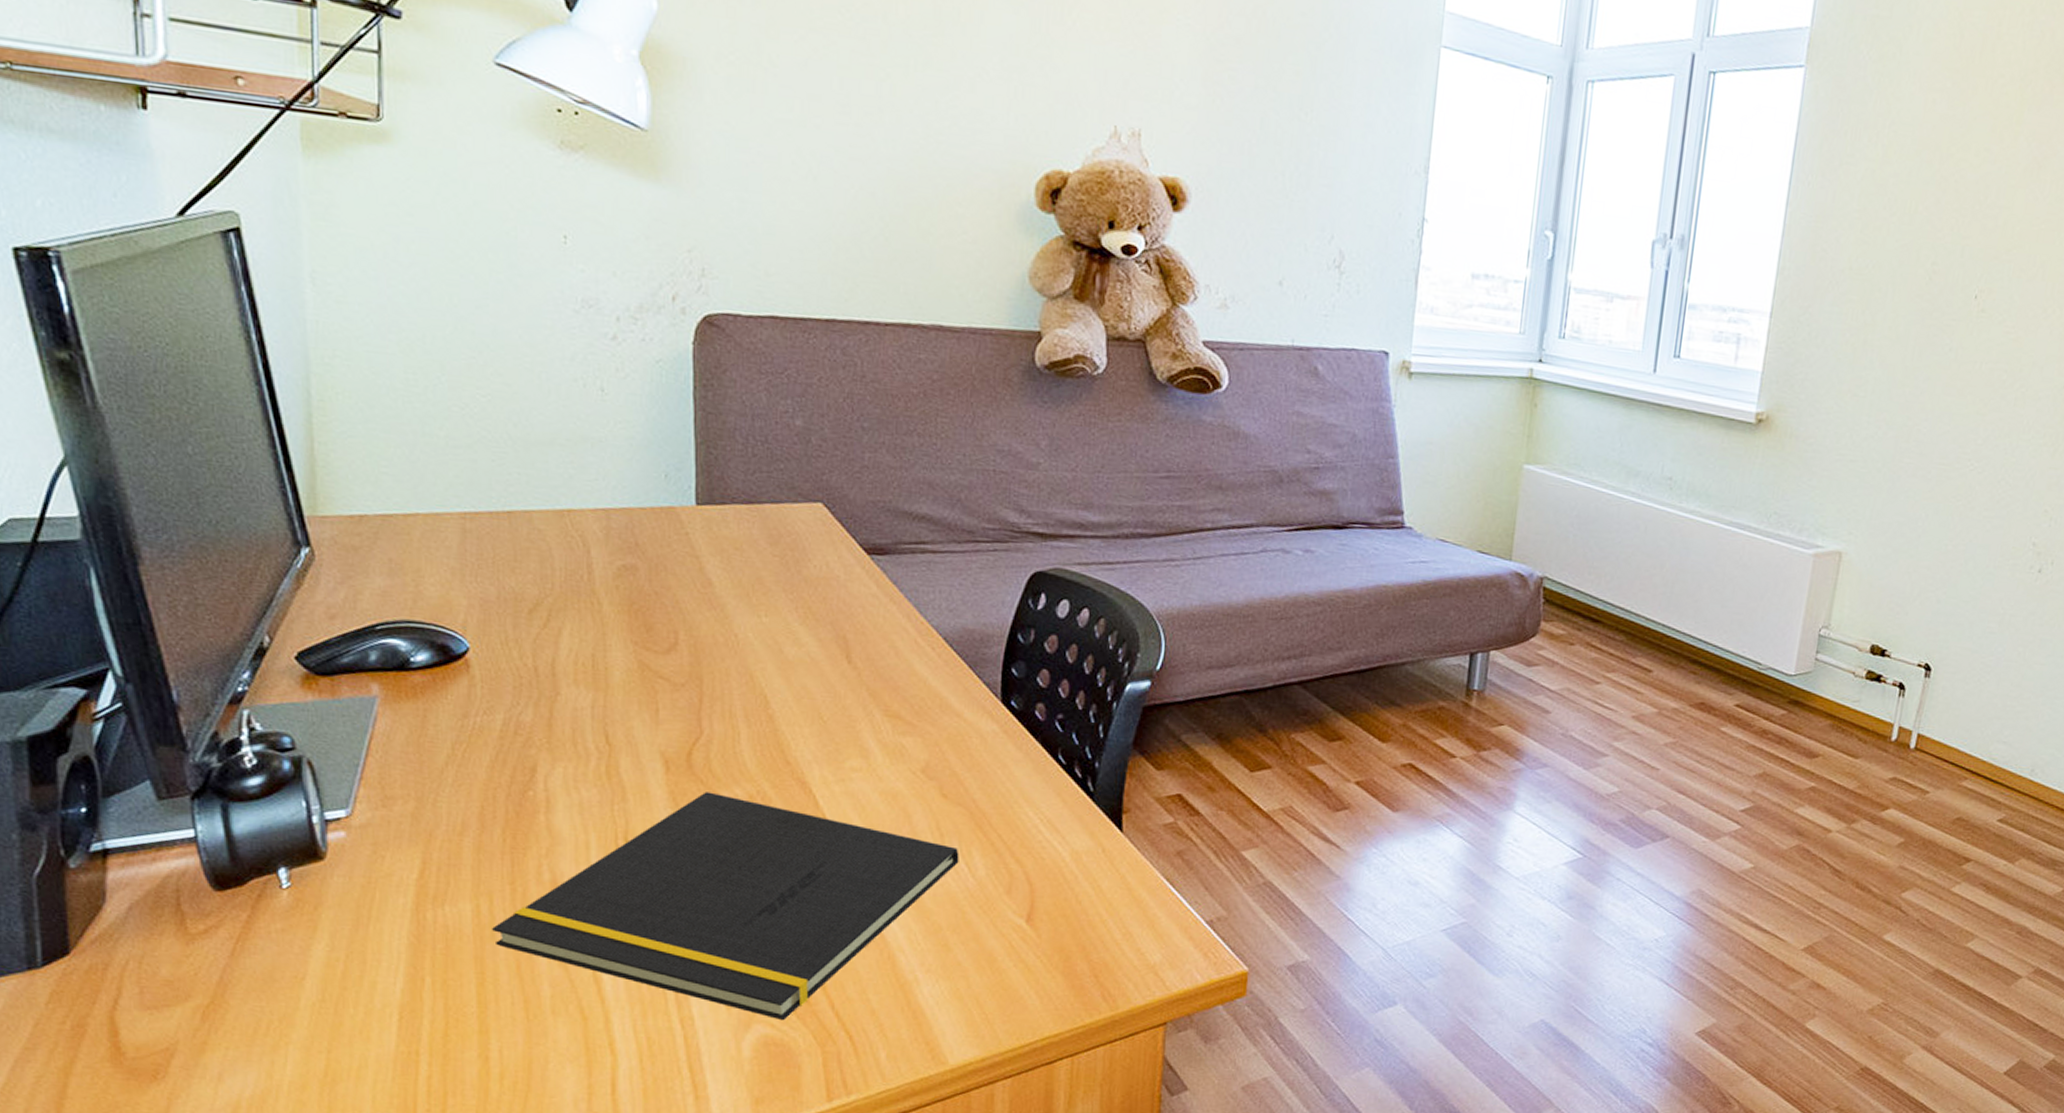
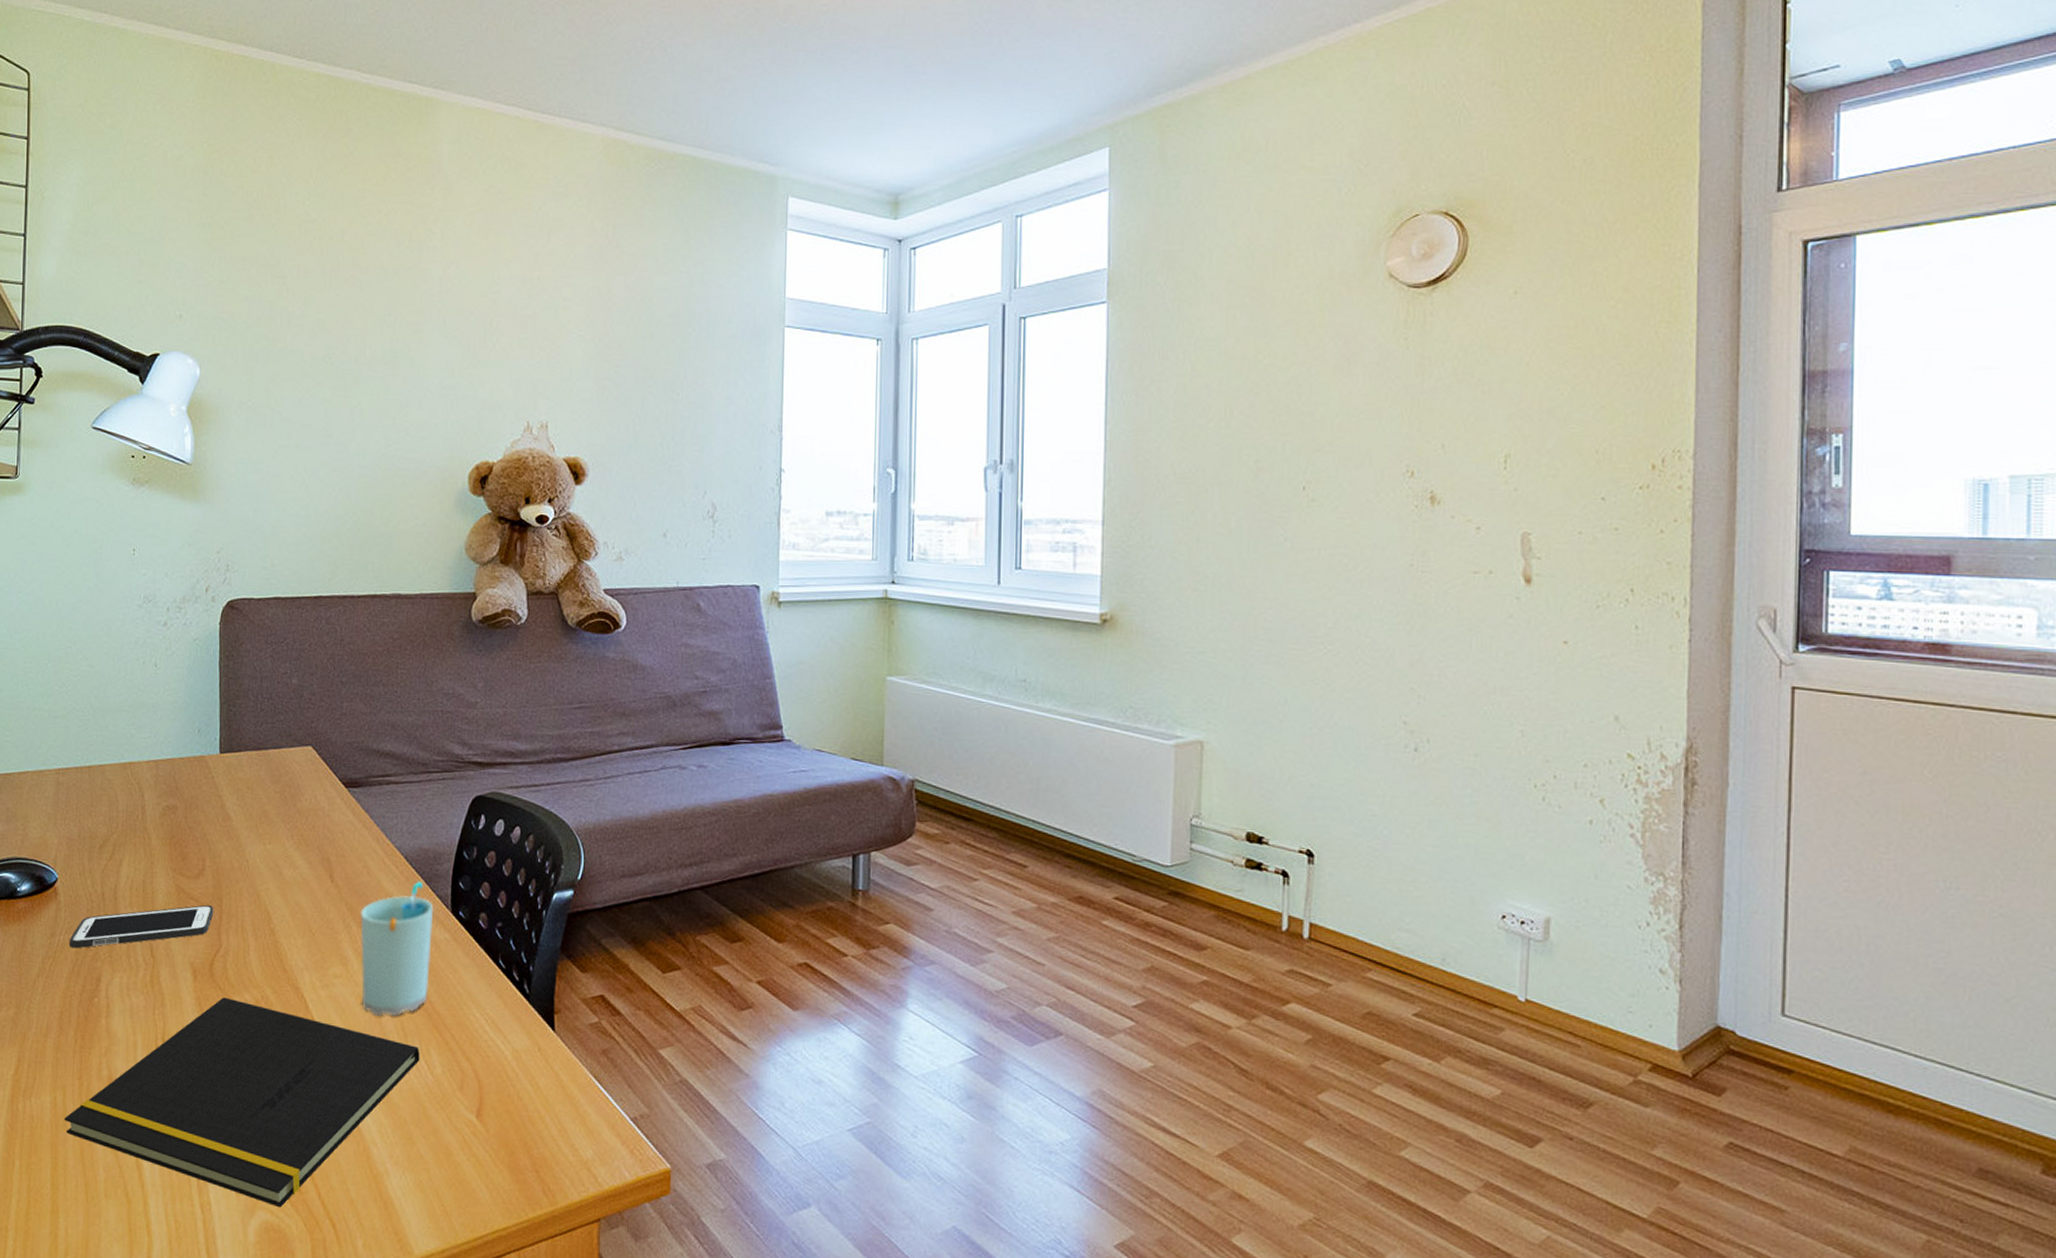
cell phone: none [489,685,692,733] -> present [69,904,214,949]
cup: none [885,665,979,816] -> present [360,881,434,1017]

